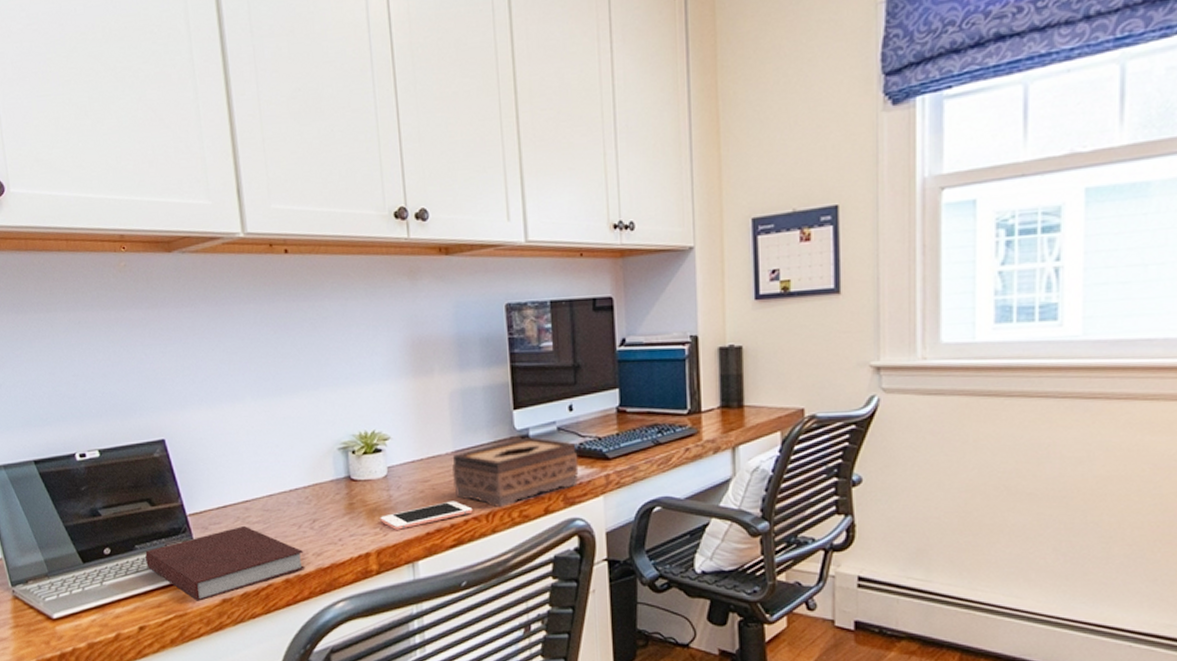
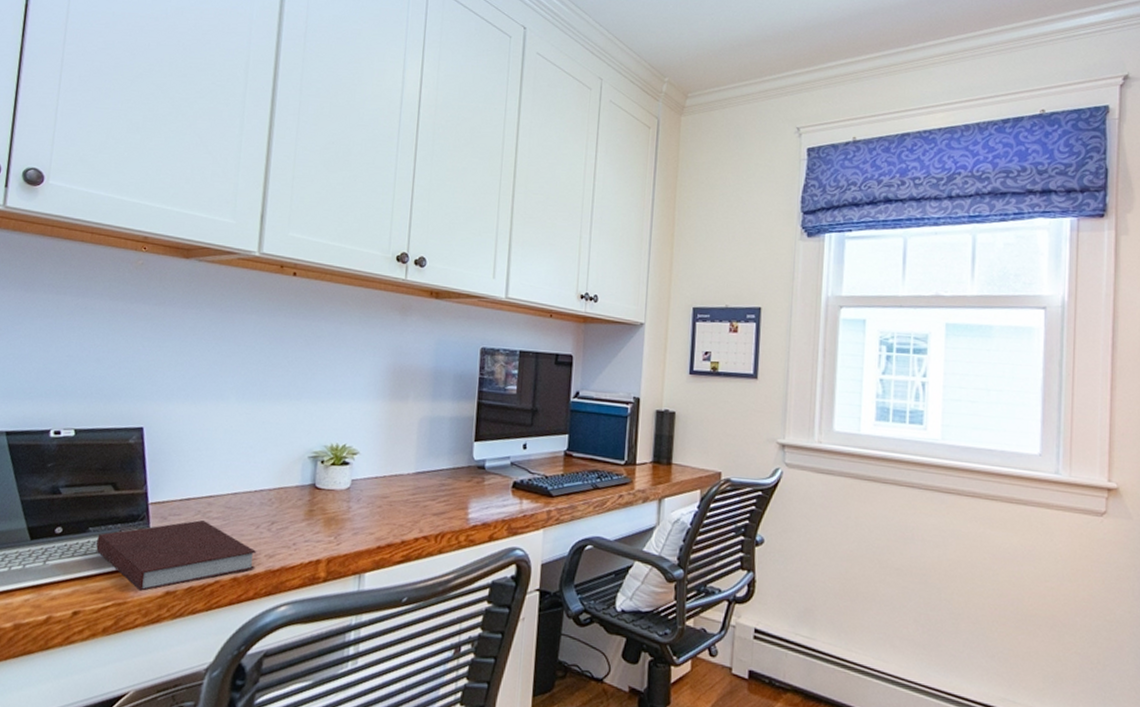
cell phone: present [380,501,473,530] -> none [336,518,424,541]
tissue box: present [452,437,579,507] -> none [410,468,526,530]

